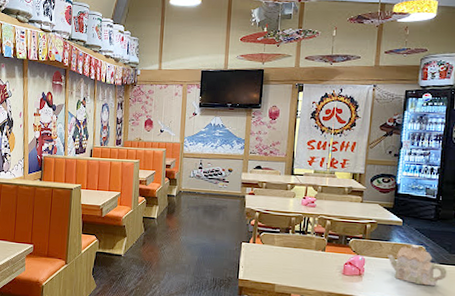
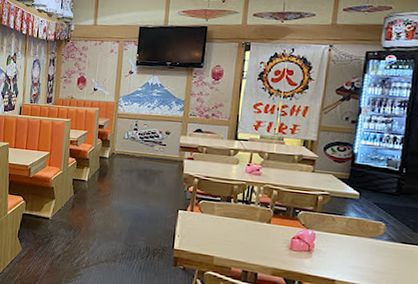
teapot: present [387,245,447,287] -> none [341,220,410,268]

